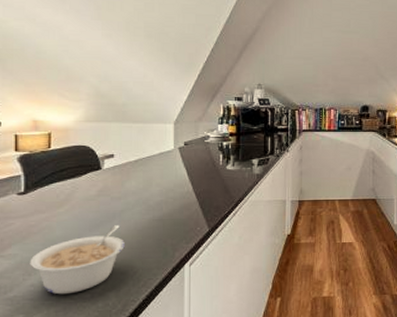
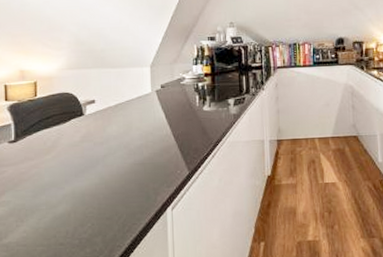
legume: present [30,225,125,295] -> none [22,170,109,241]

